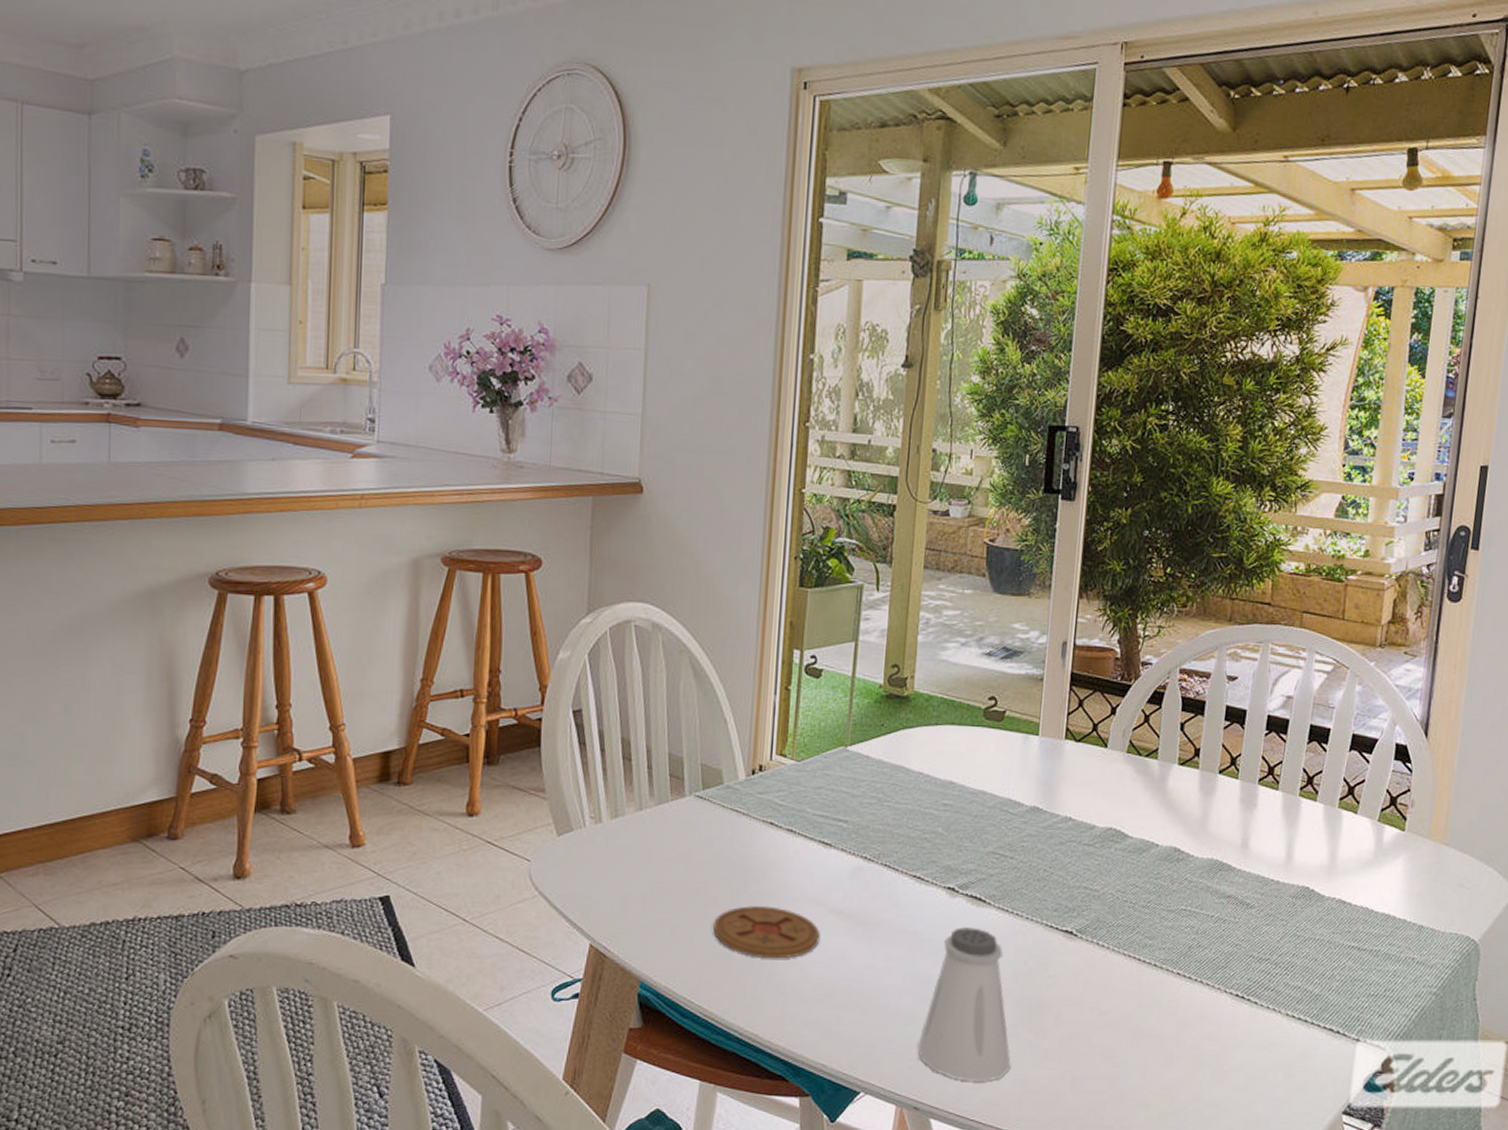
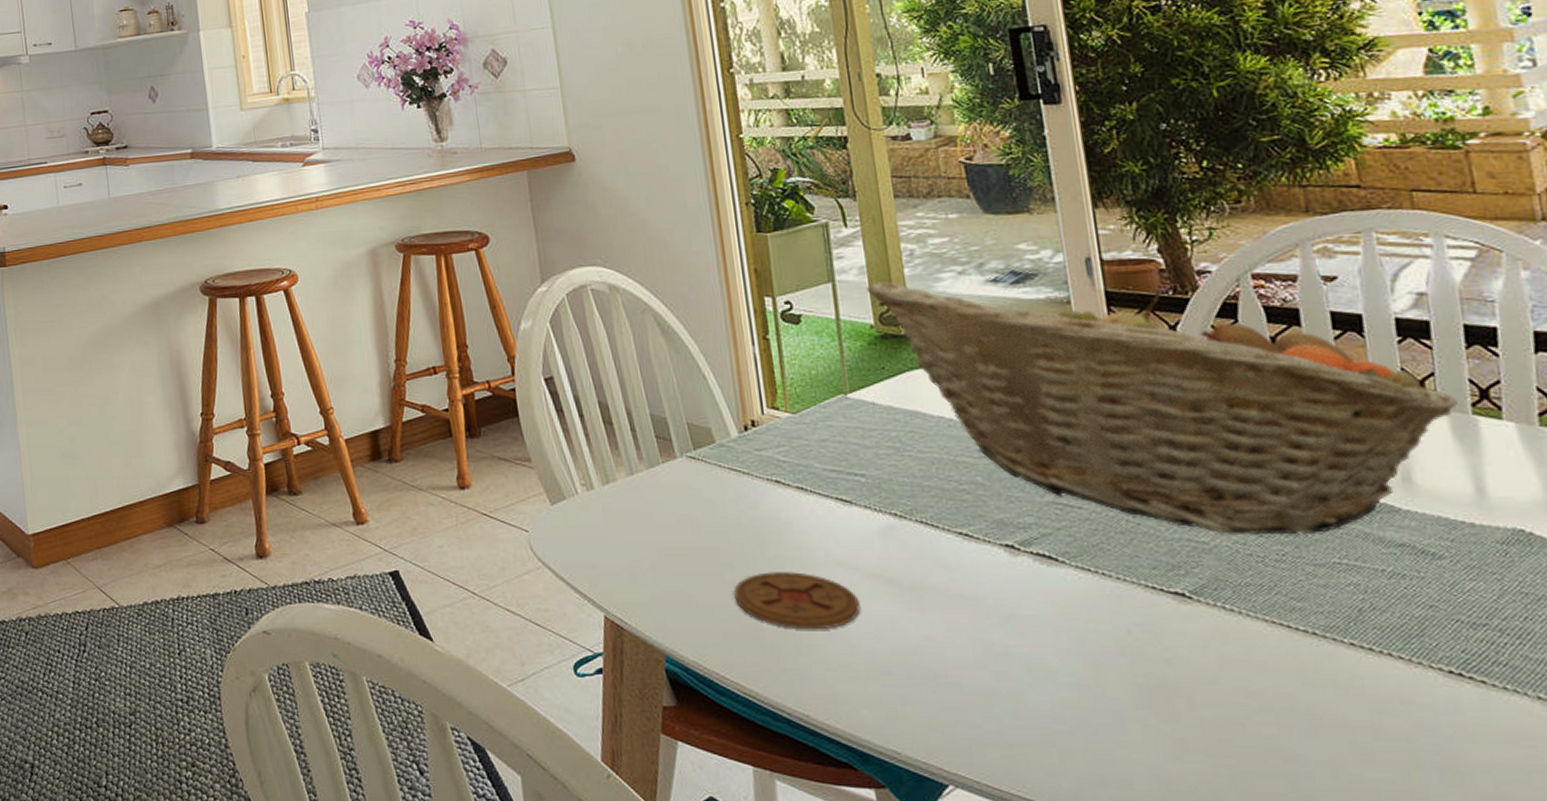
fruit basket: none [883,646,1292,886] -> present [865,281,1458,535]
saltshaker: present [917,926,1011,1083] -> none [1009,589,1140,778]

